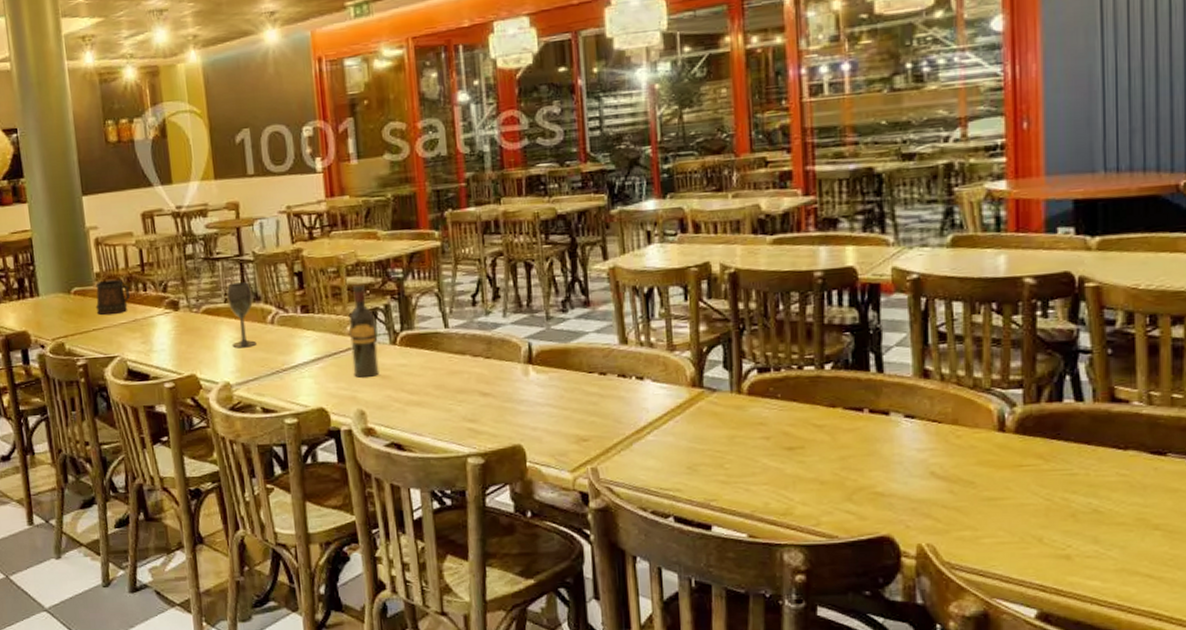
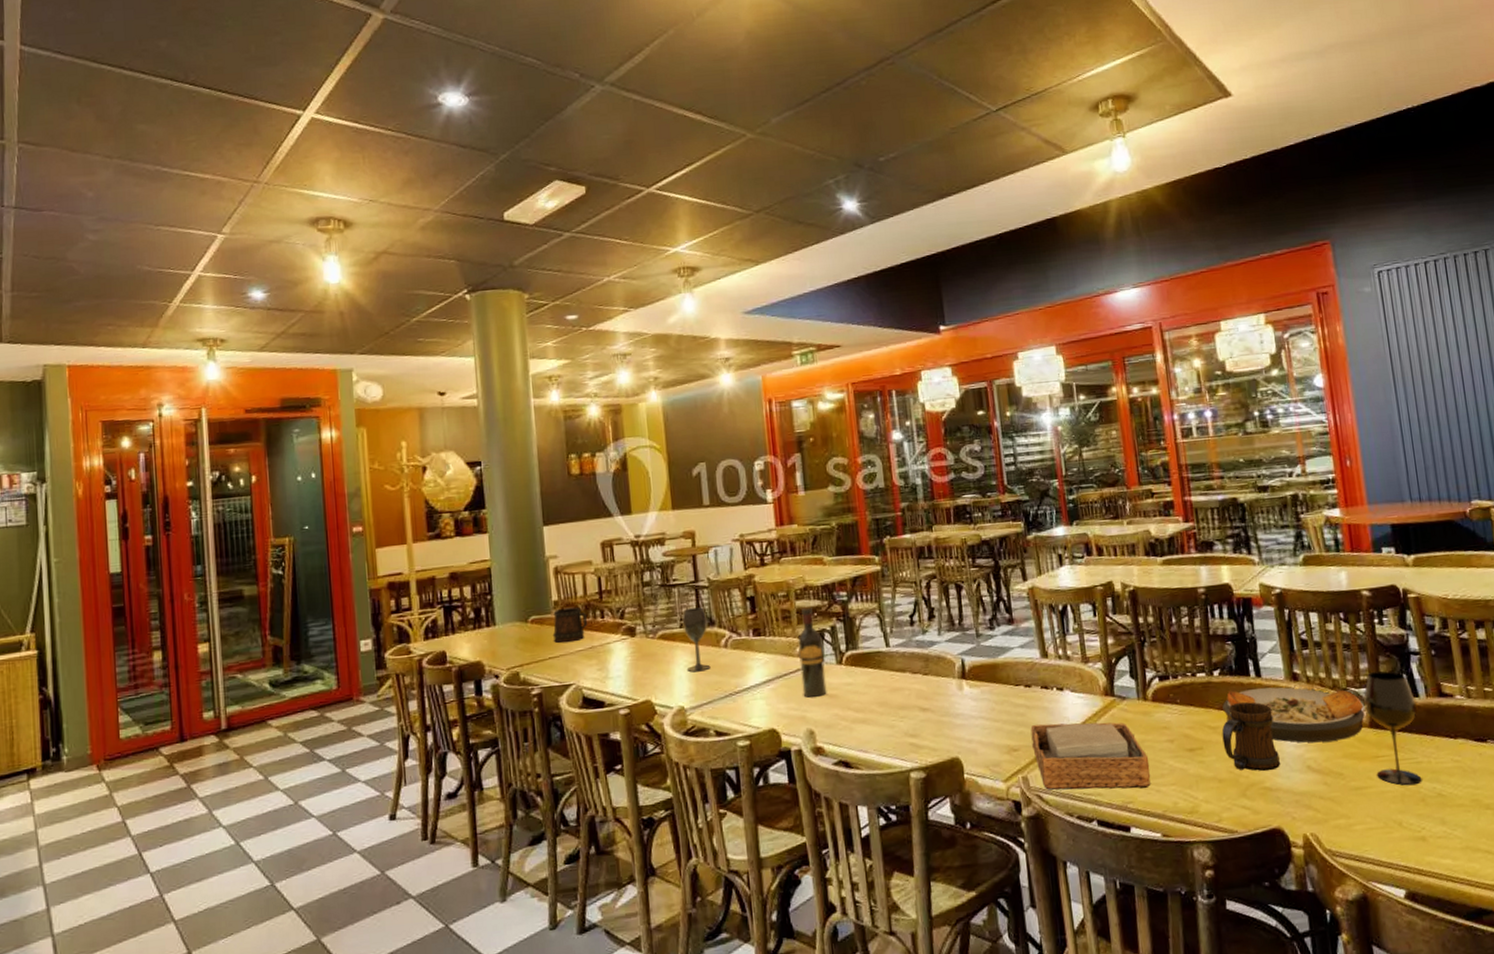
napkin holder: none [603,414,740,487] -> present [1030,722,1151,790]
beer mug: none [829,399,897,476] -> present [1222,701,1280,772]
plate: none [832,384,1010,447] -> present [1222,687,1365,743]
wine glass: none [1012,370,1079,499] -> present [1364,671,1422,786]

